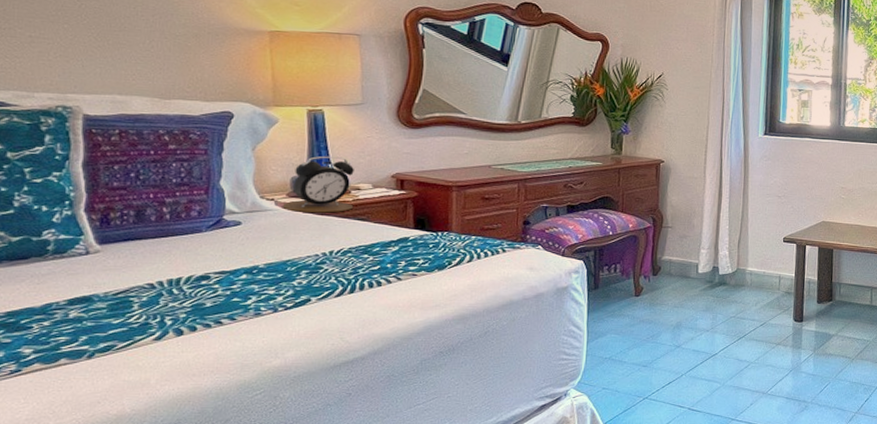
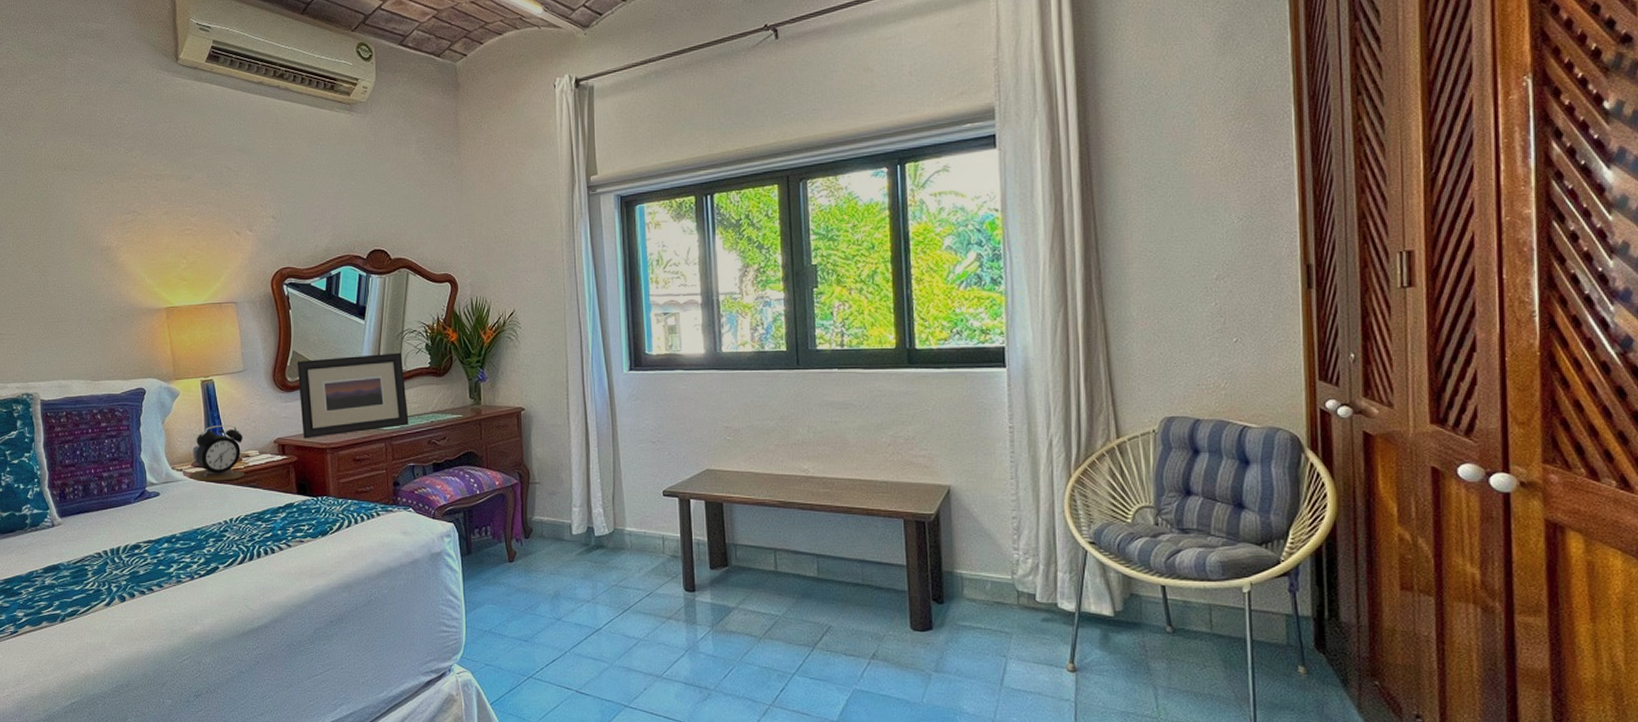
picture frame: none [426,99,546,176] -> present [297,352,409,439]

